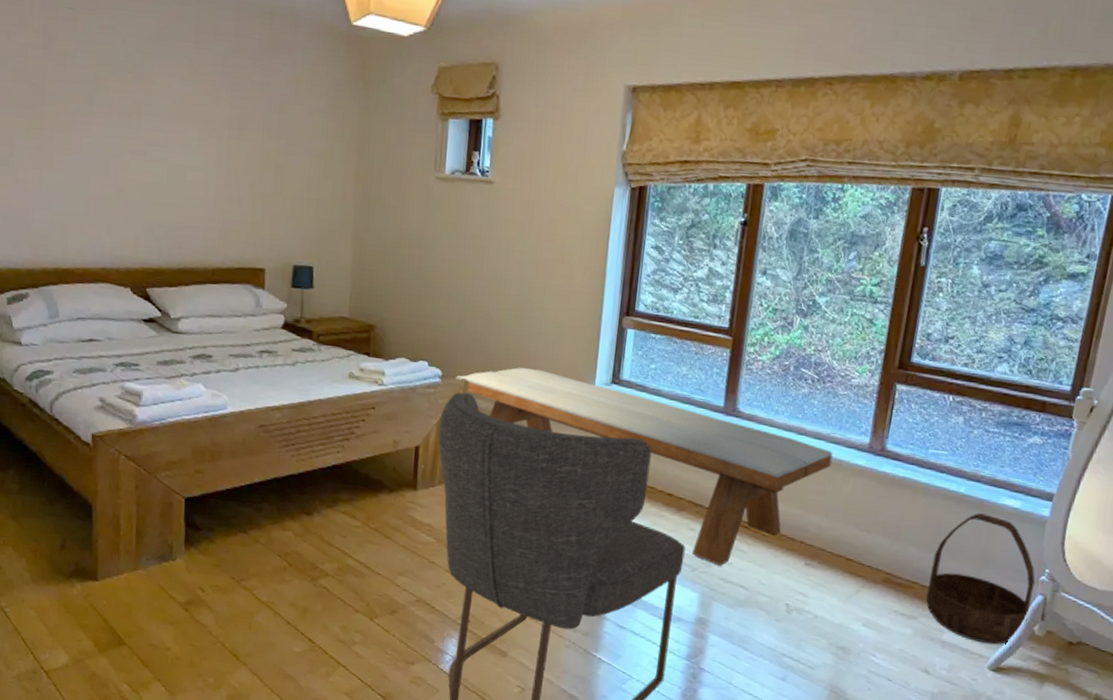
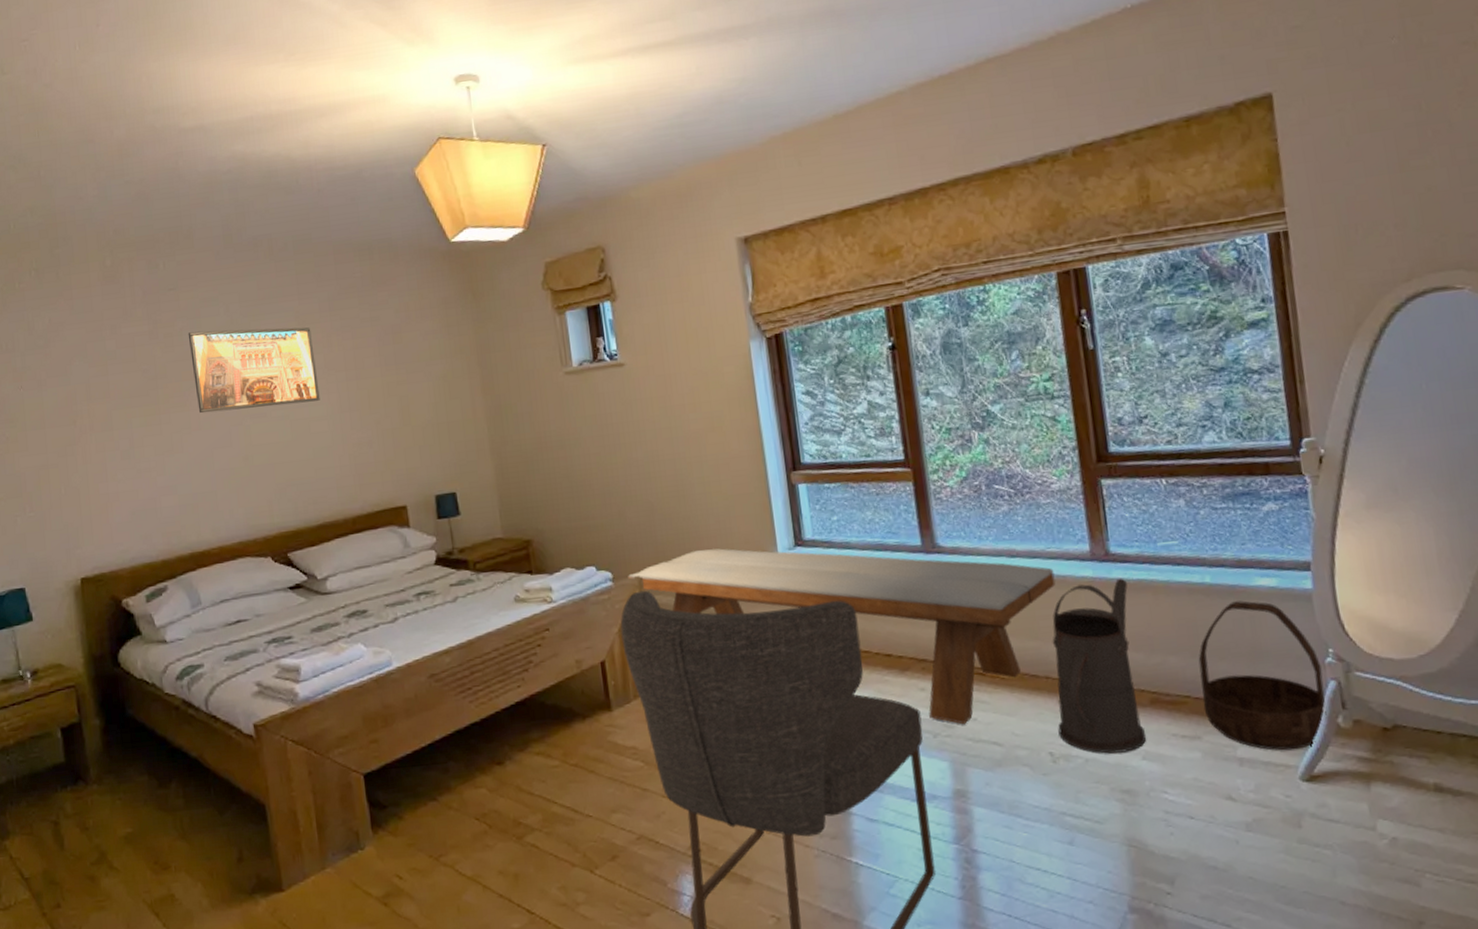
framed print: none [81,56,202,151] -> present [188,327,320,414]
watering can: none [798,470,893,617] -> present [1052,578,1146,754]

